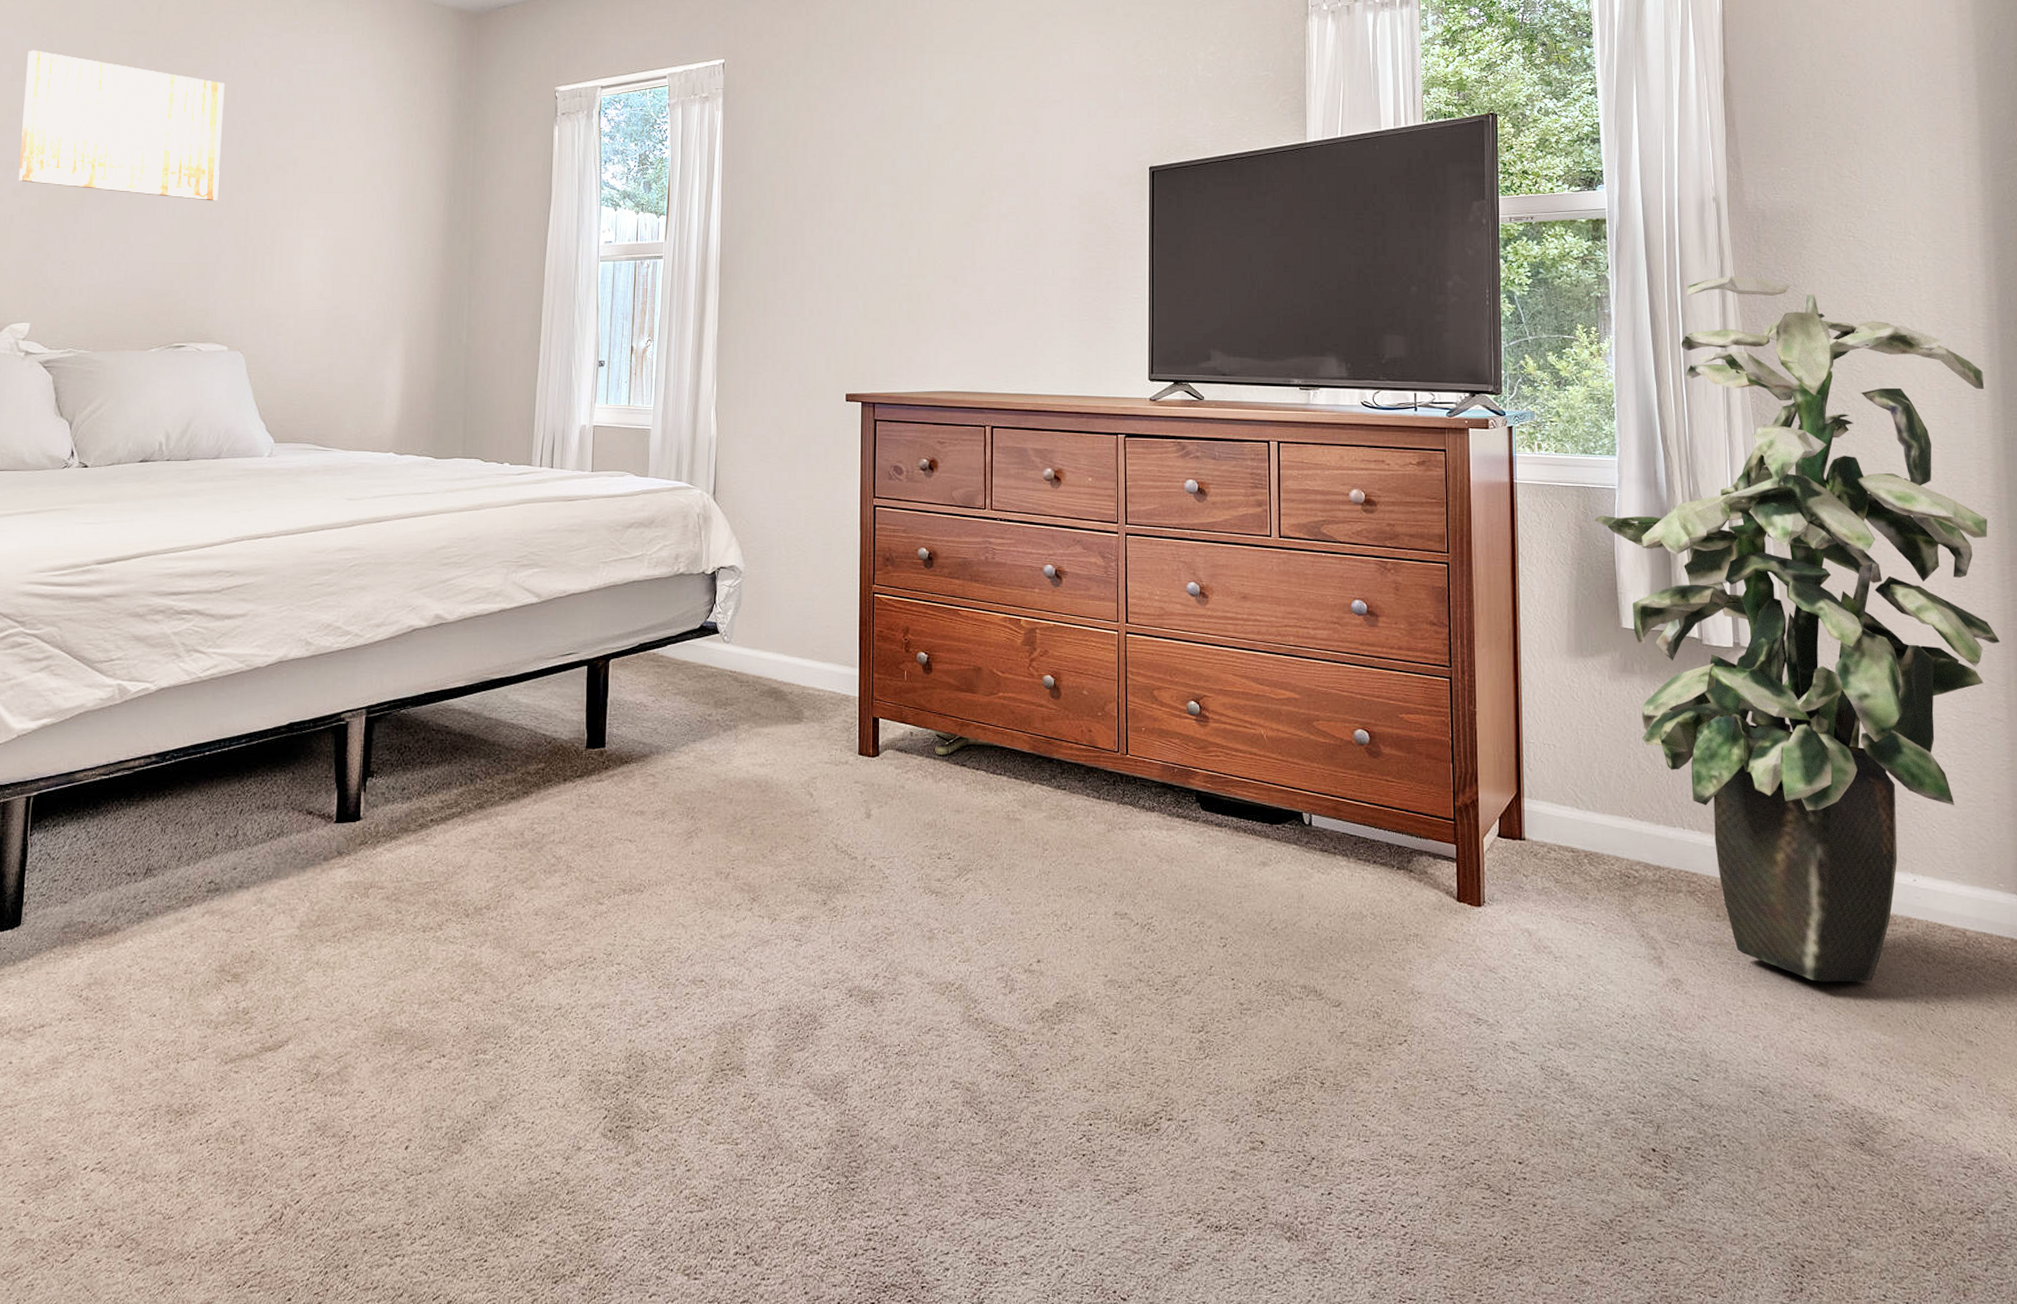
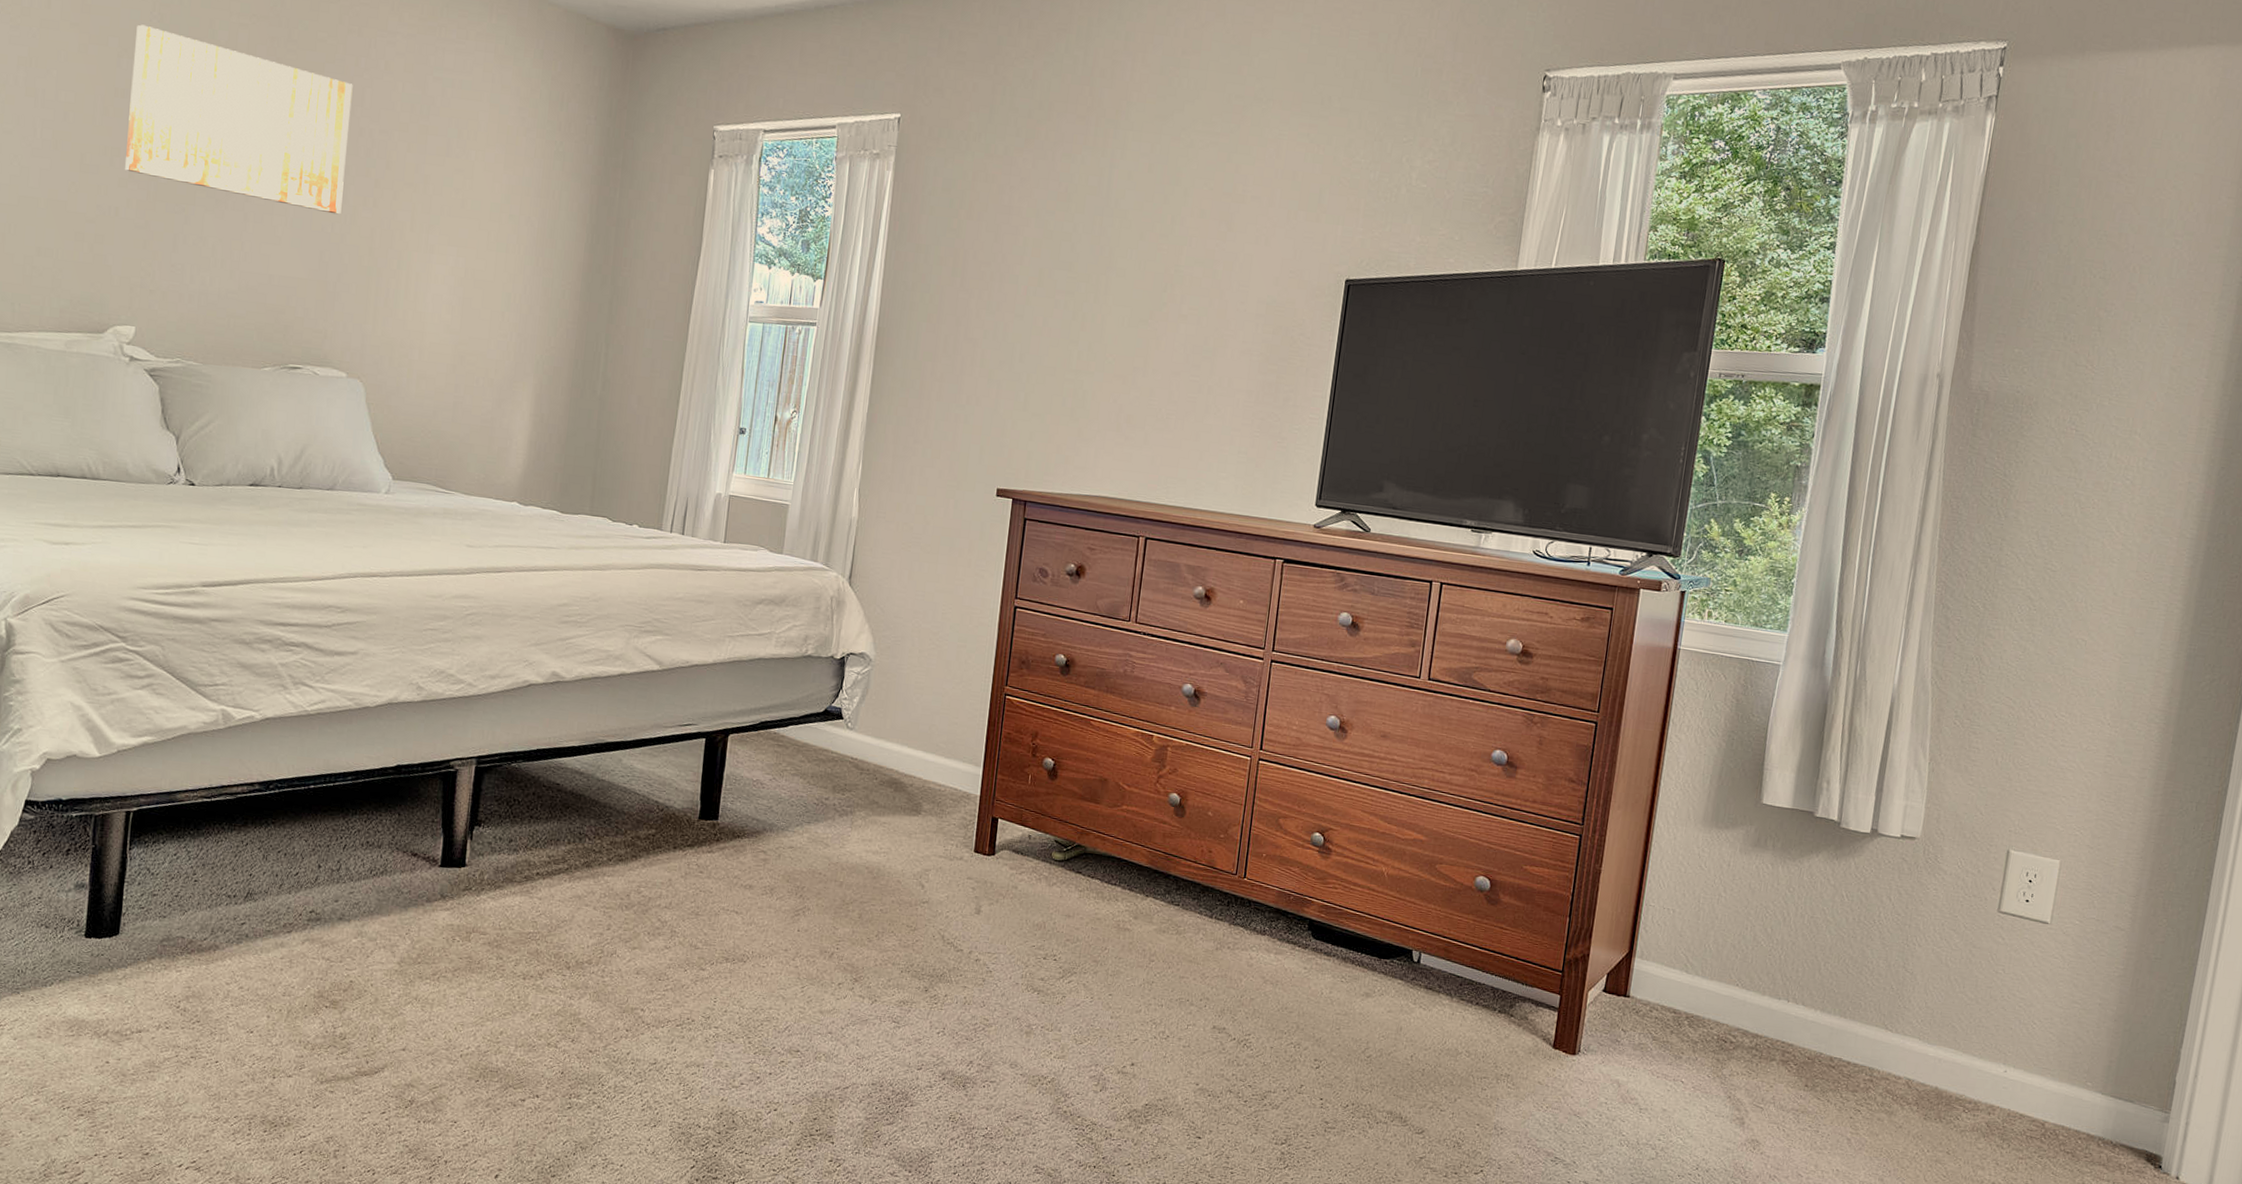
indoor plant: present [1593,276,2000,982] -> none [1752,458,2181,1160]

